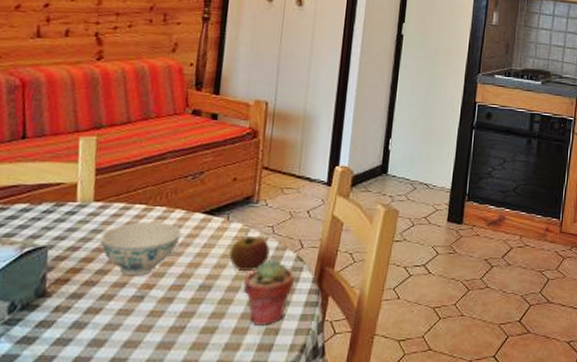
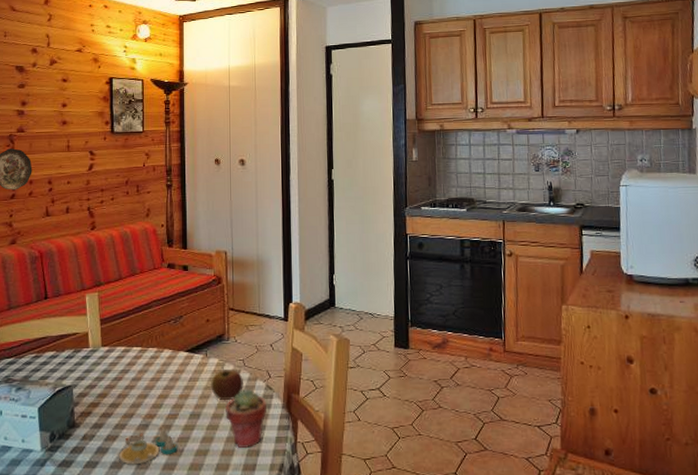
salt and pepper shaker set: none [99,300,179,343] -> present [118,427,178,465]
bowl: present [100,222,182,276] -> none [111,361,171,408]

